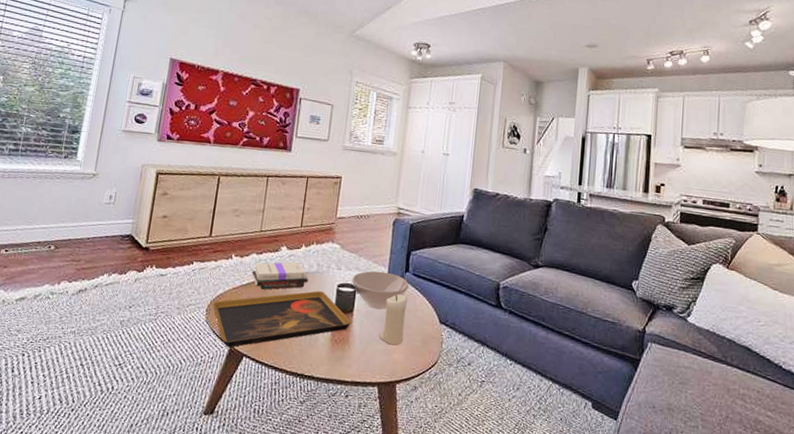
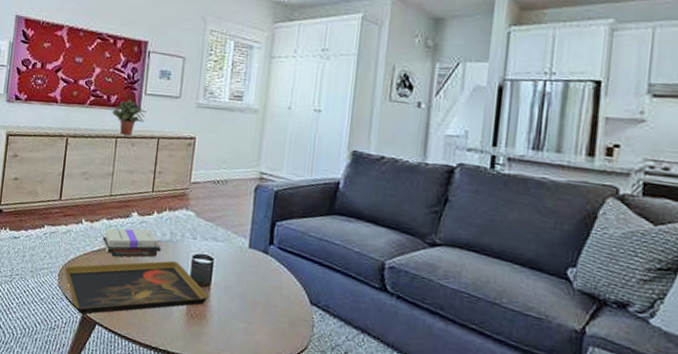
potted plant: none [265,141,298,175] -> present [113,99,147,136]
bowl: present [351,271,409,310] -> none [208,242,273,285]
candle: present [379,293,407,346] -> none [239,268,272,325]

